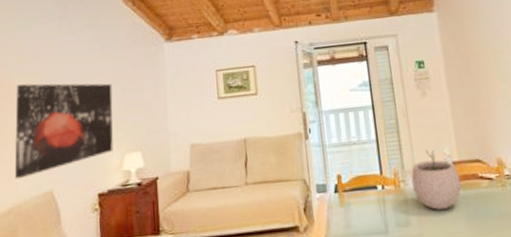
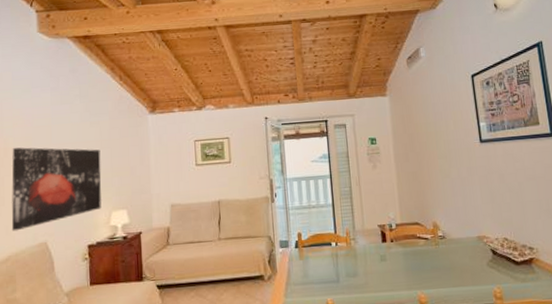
plant pot: present [411,149,462,210] -> none [360,213,402,264]

